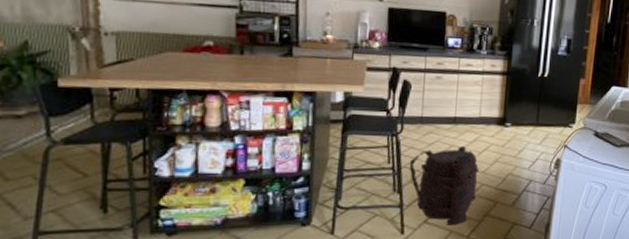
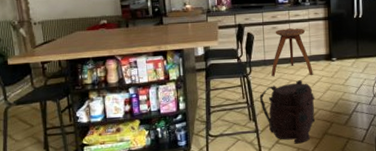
stool: none [428,80,481,141] -> present [271,28,313,76]

